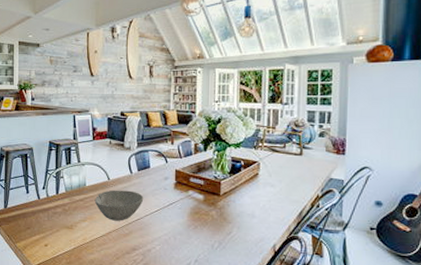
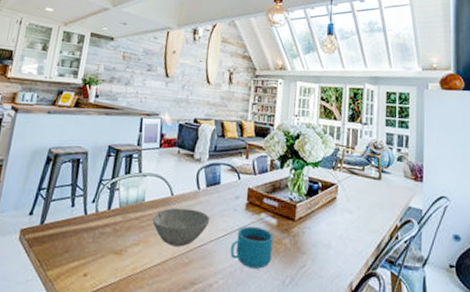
cup: none [163,201,201,236] -> present [230,226,274,269]

